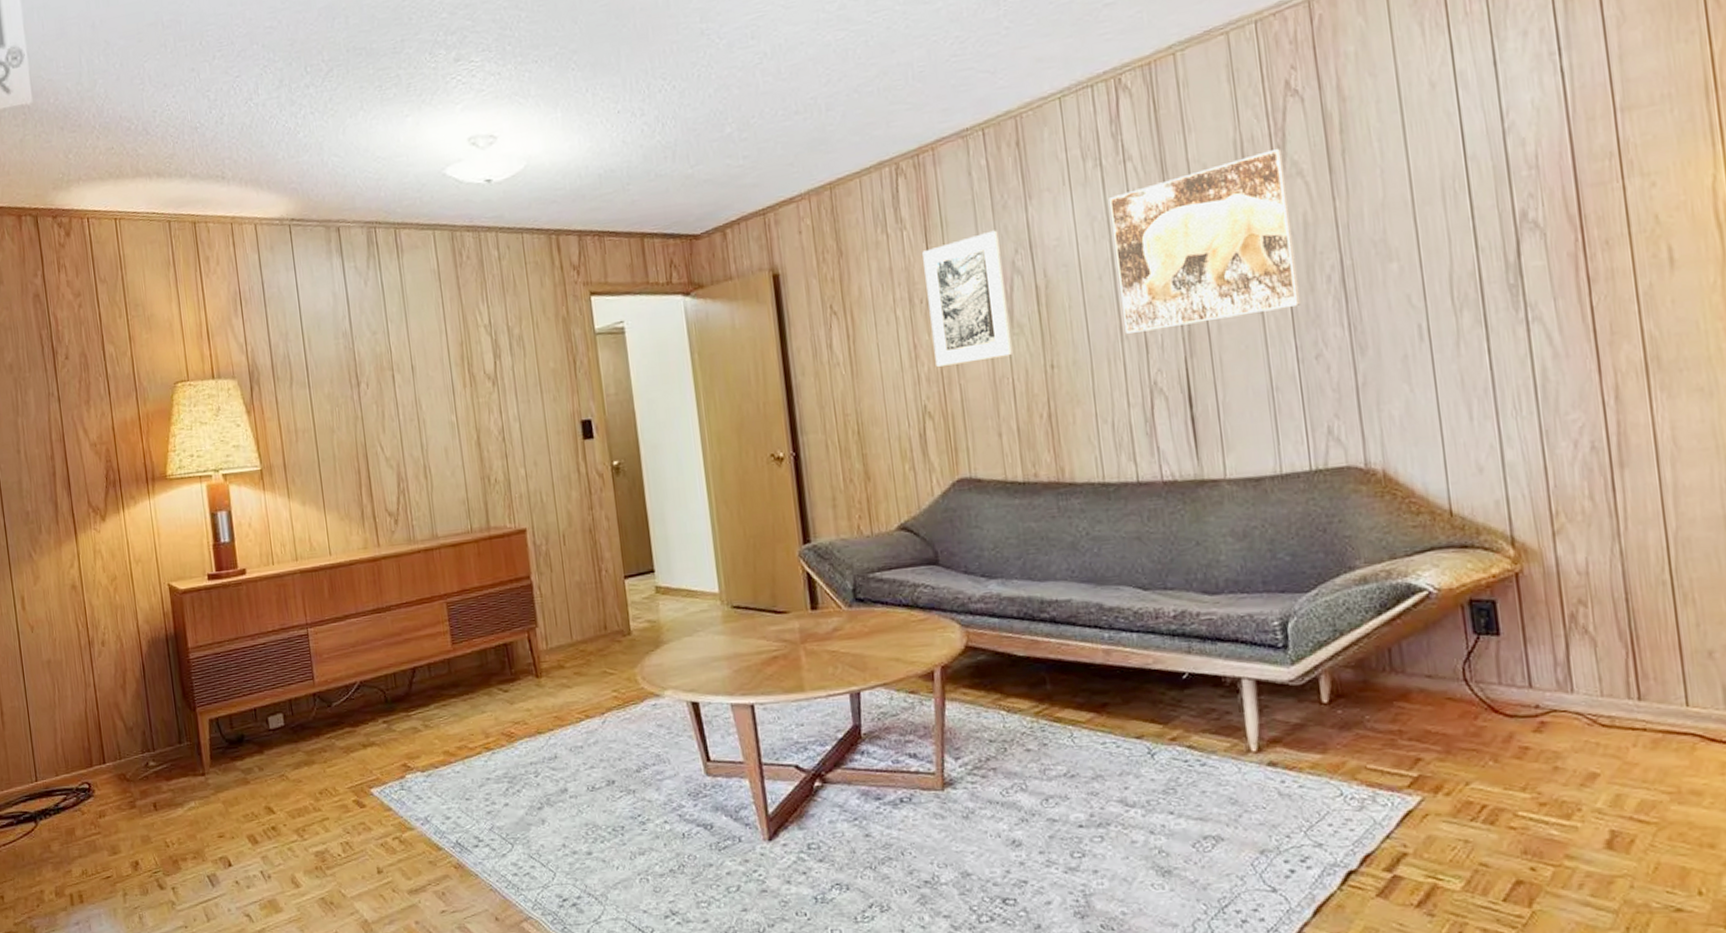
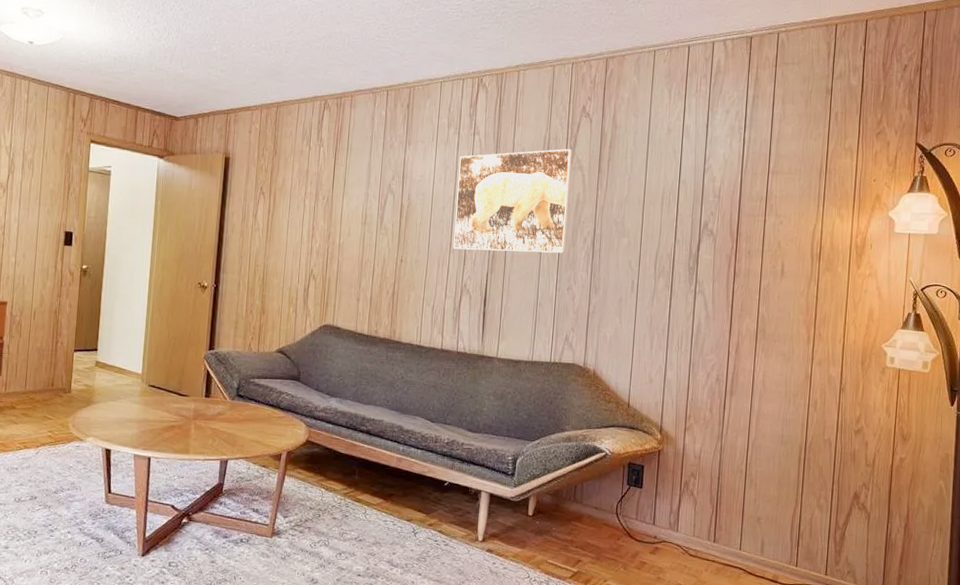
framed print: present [922,230,1012,367] -> none [325,160,384,248]

